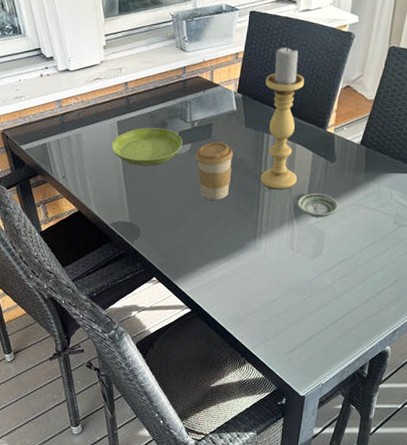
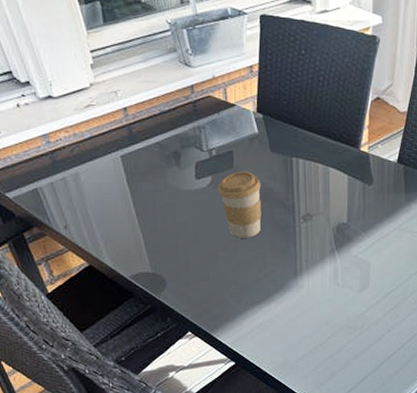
saucer: present [111,127,183,166] -> none [118,160,202,206]
candle holder: present [261,46,304,190] -> none [287,55,335,220]
saucer: present [297,193,339,218] -> none [337,220,381,247]

